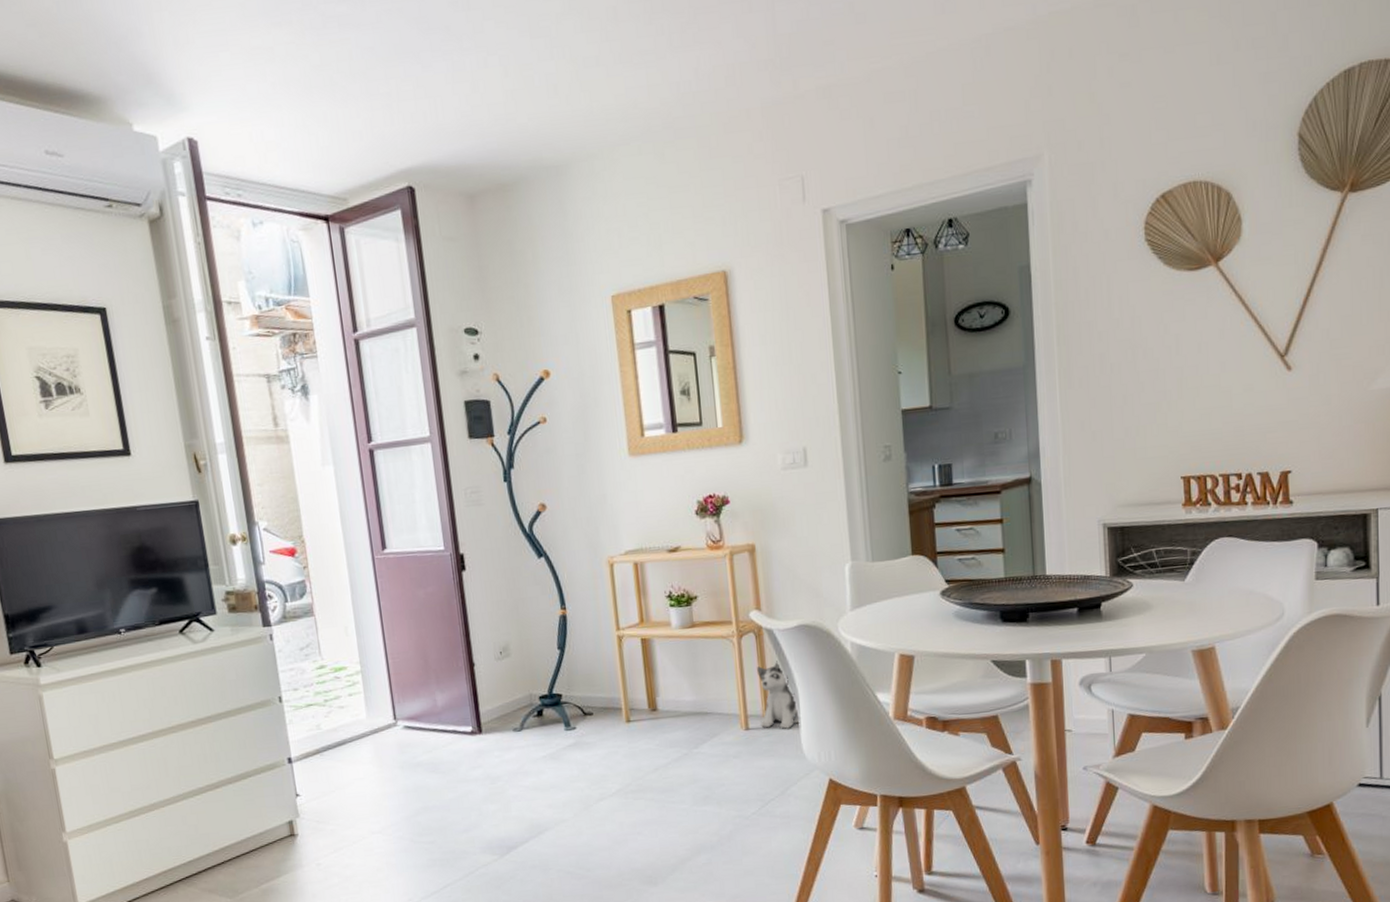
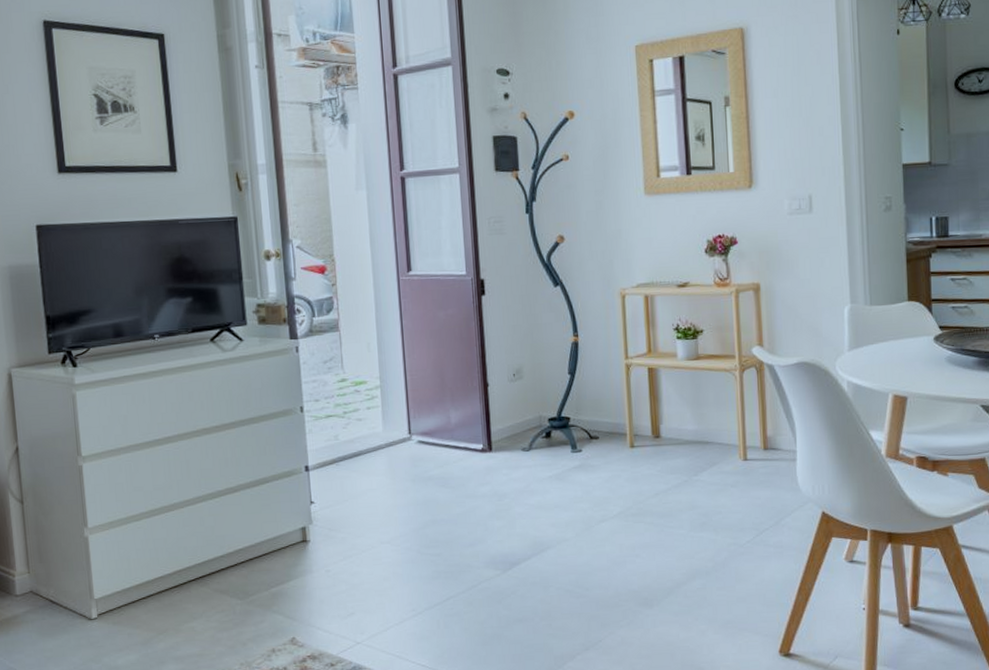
plush toy: present [757,661,800,729] -> none [757,395,796,461]

